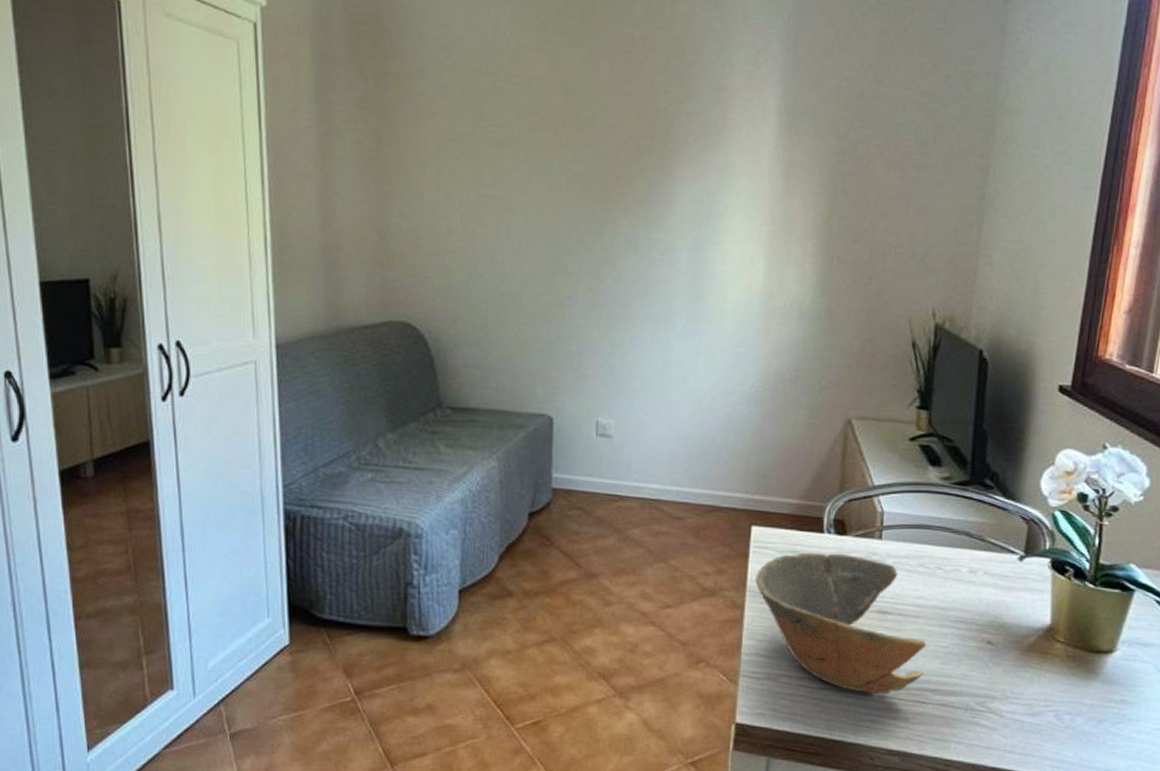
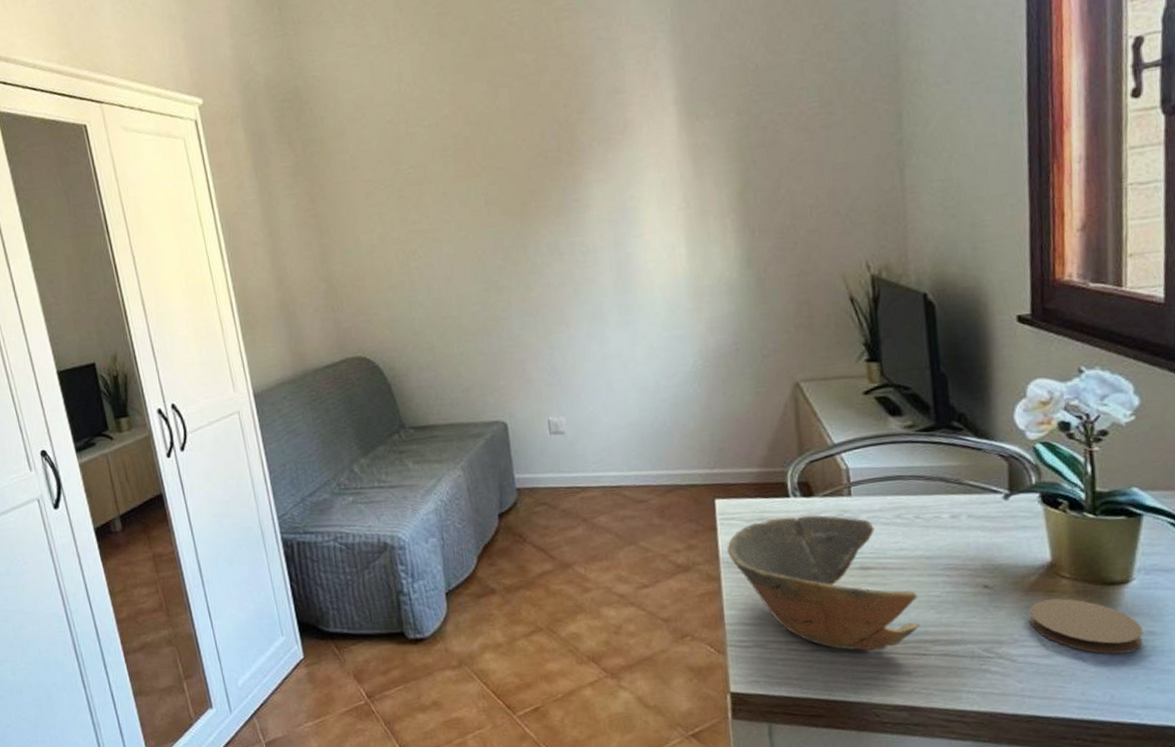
coaster: none [1021,661,1118,719] -> present [1029,598,1144,654]

